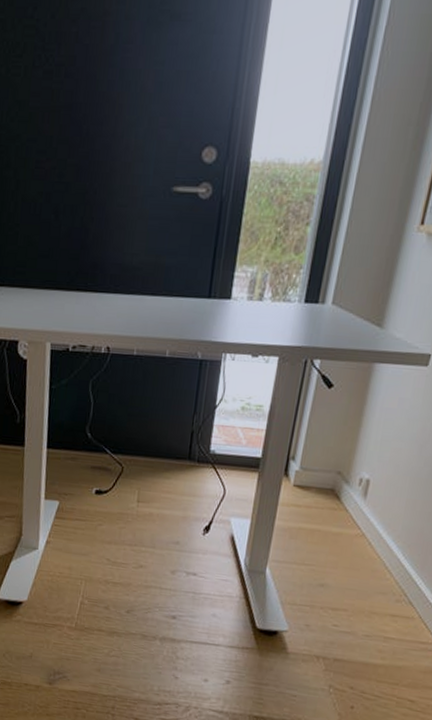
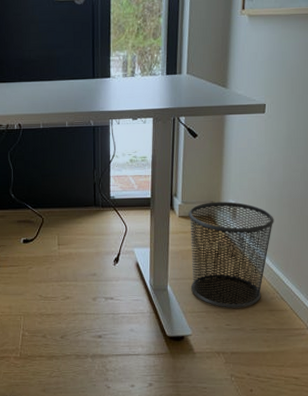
waste bin: none [295,472,417,608] -> present [188,202,274,308]

